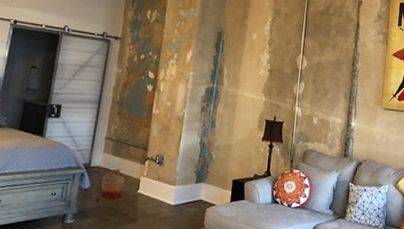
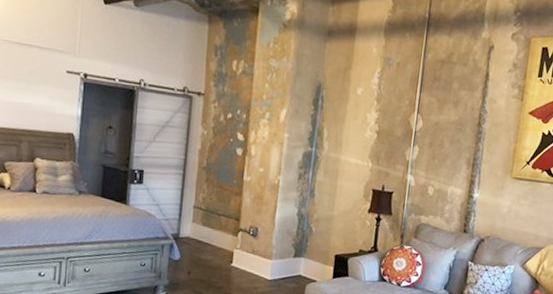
basket: present [100,169,124,202] -> none [192,240,216,275]

